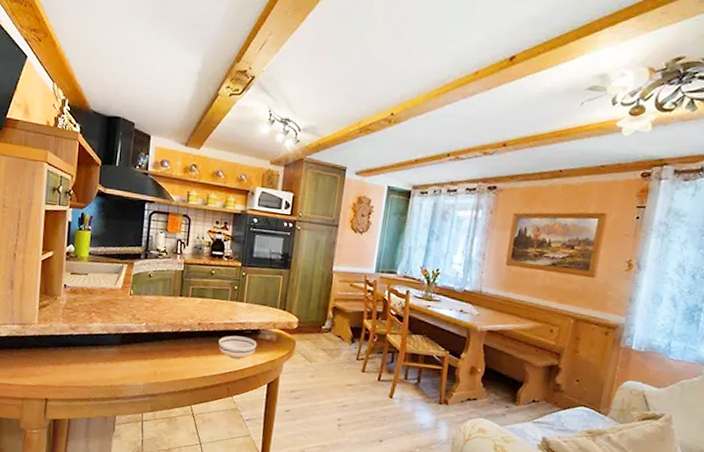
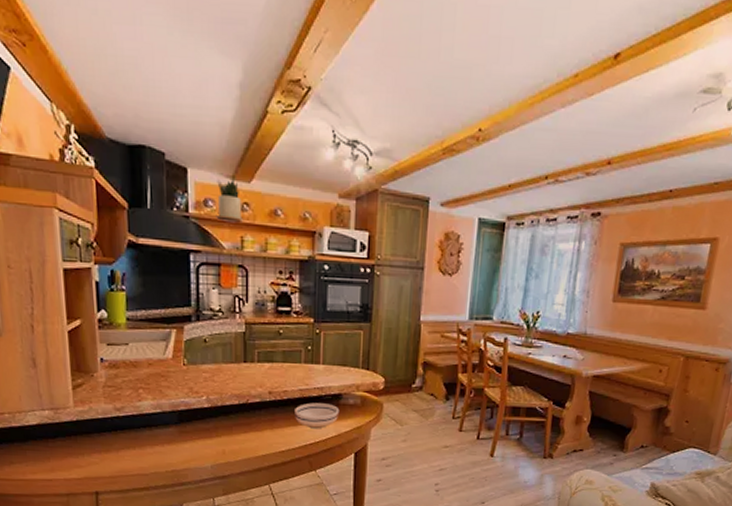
planter: none [169,145,192,181] -> present [216,179,244,224]

